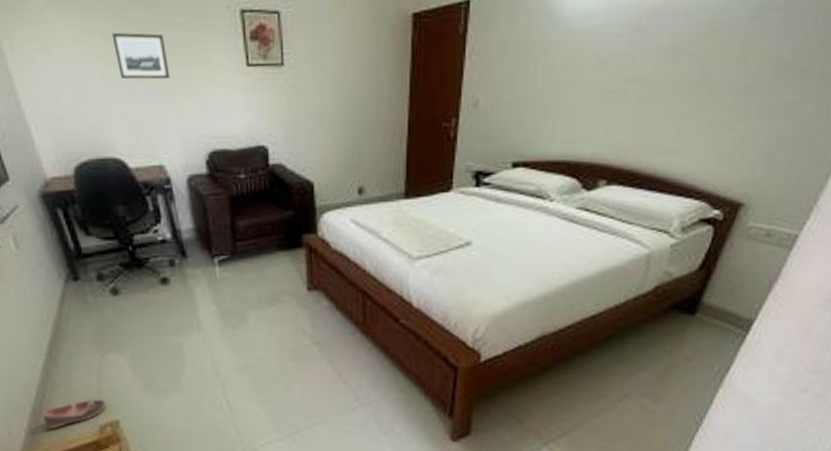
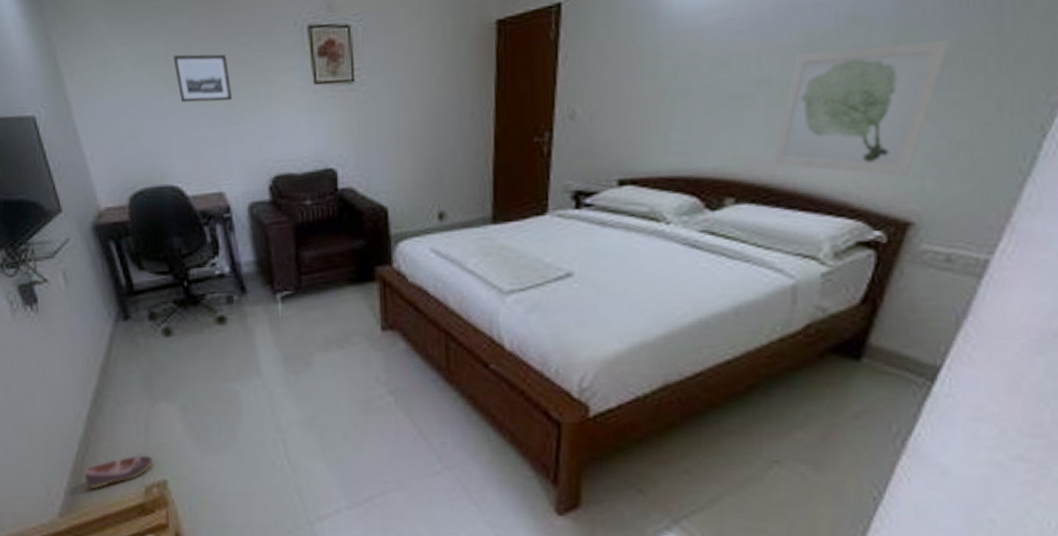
wall art: none [638,50,787,165] -> present [772,40,951,176]

